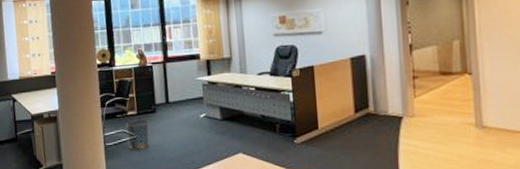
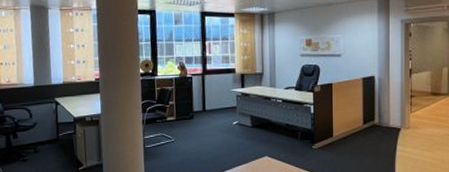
waste bin: present [125,119,150,150] -> none [164,125,187,152]

